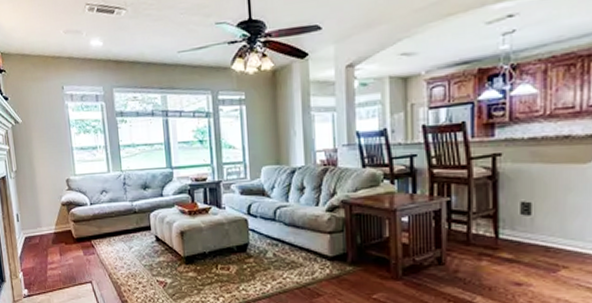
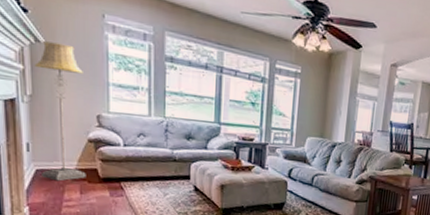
floor lamp: none [16,120,63,246] -> present [34,41,86,181]

